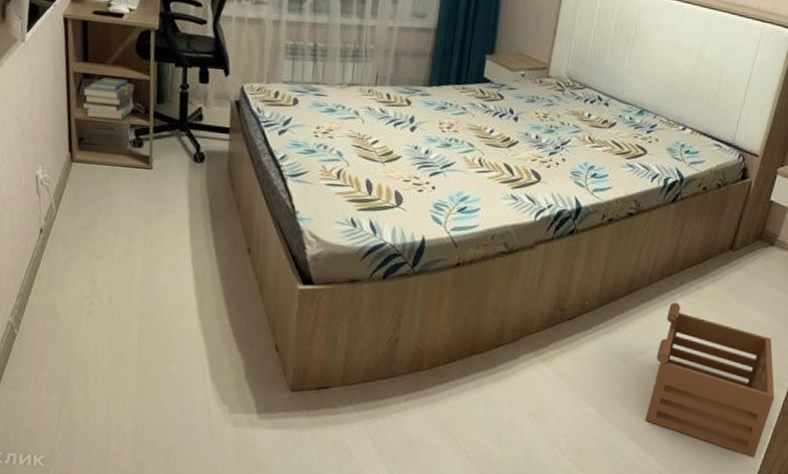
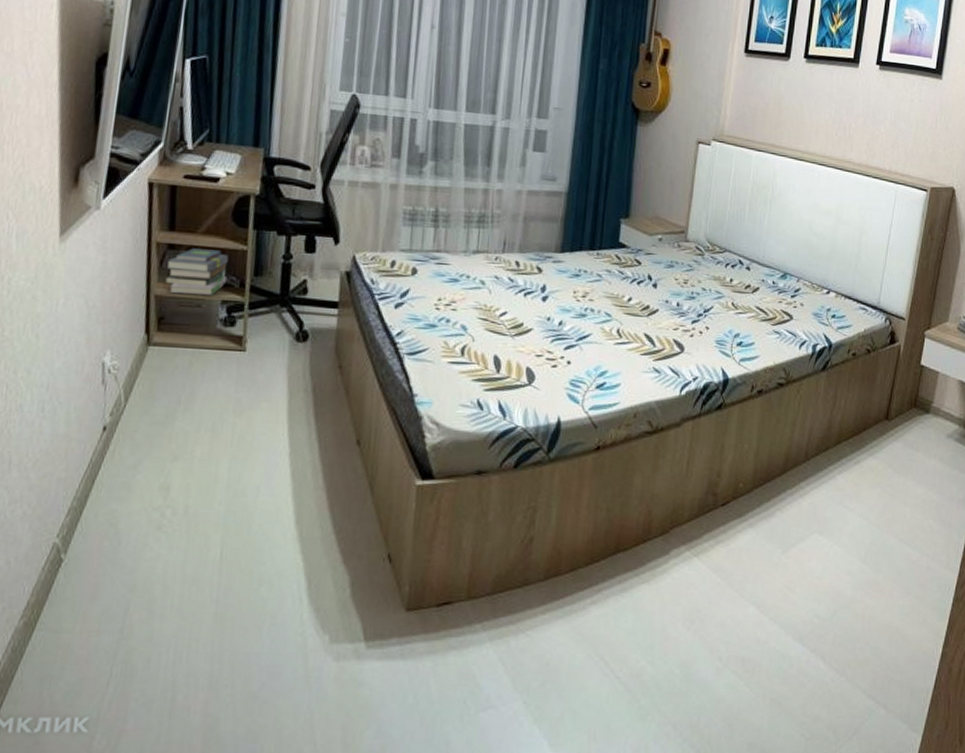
wooden crate: present [645,302,775,458] -> none [812,480,947,654]

